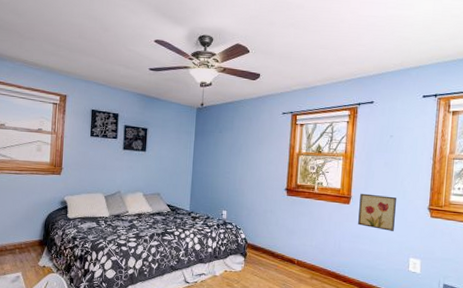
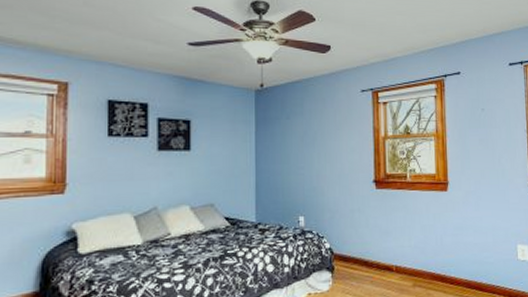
wall art: present [358,193,396,231] -> none [457,176,497,217]

